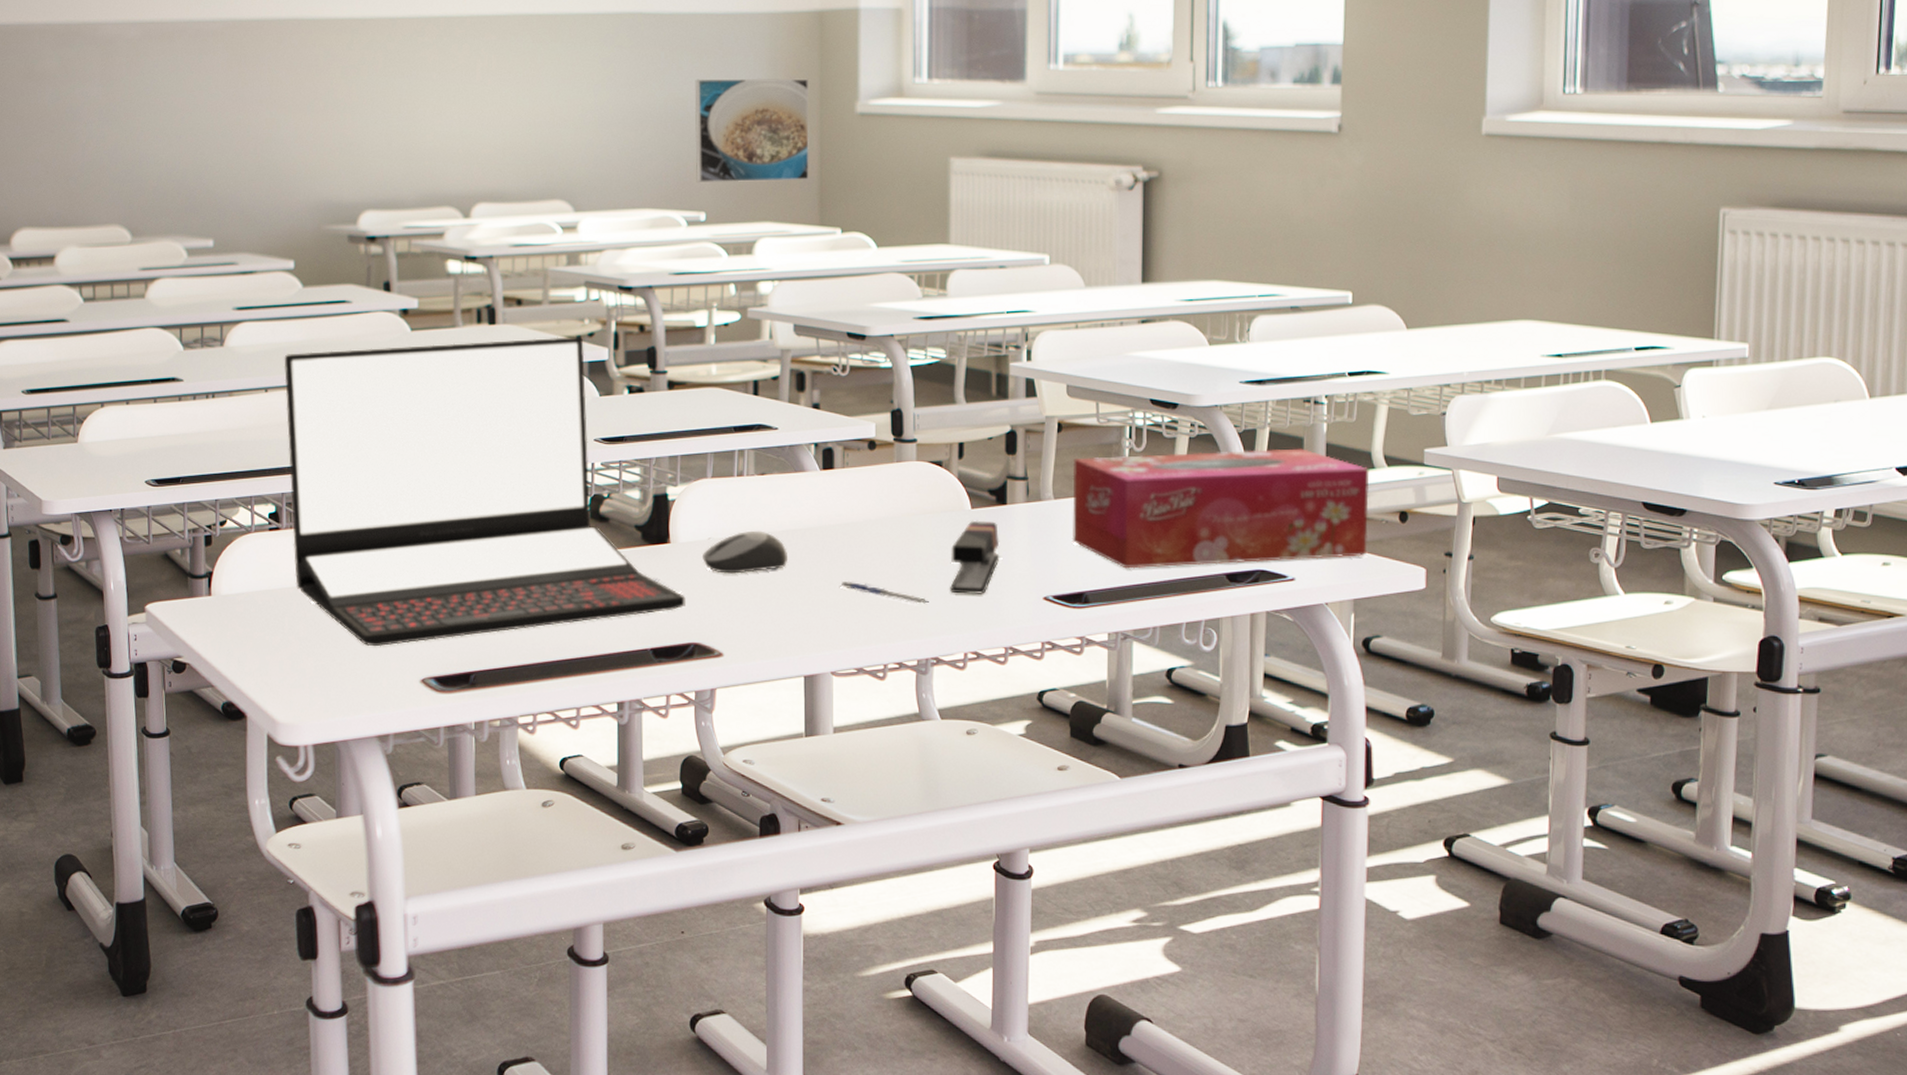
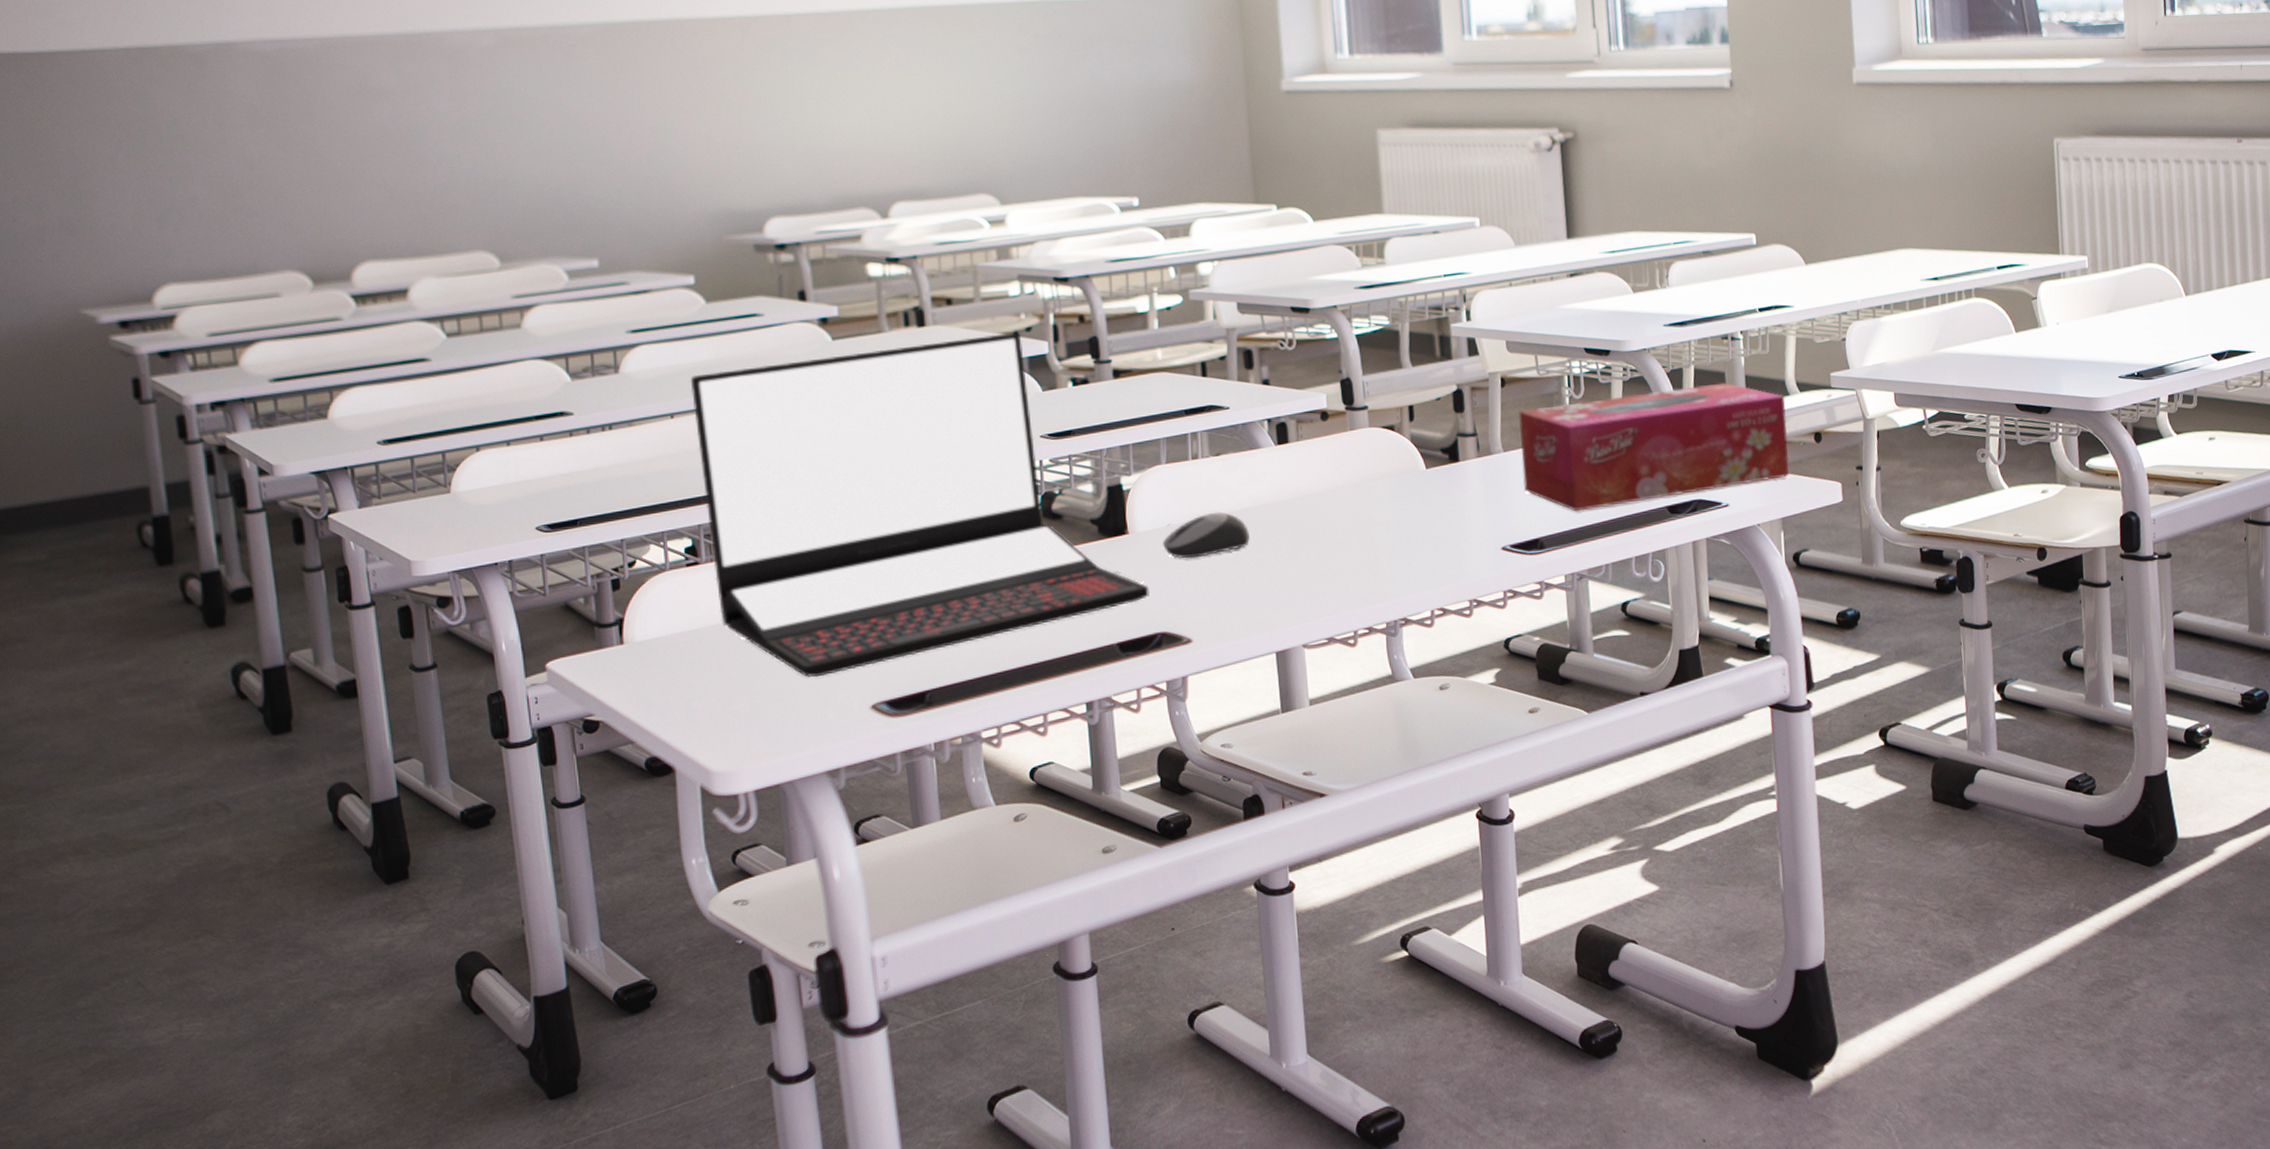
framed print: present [694,78,810,183] -> none [1117,59,1240,169]
pen: present [839,580,929,604] -> none [1303,552,1393,568]
stapler: present [950,520,1000,594] -> none [1410,479,1457,554]

